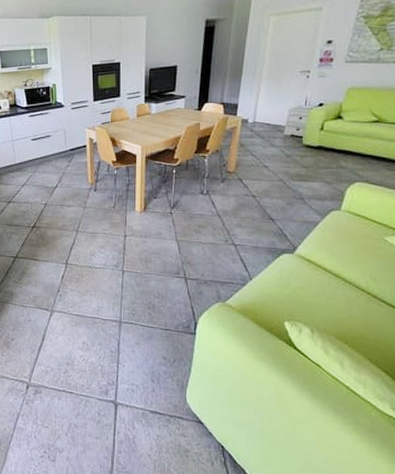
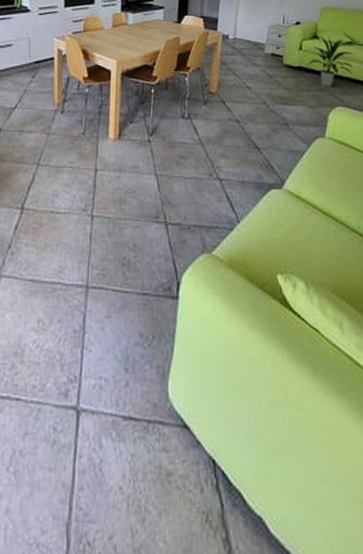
indoor plant: none [328,116,382,164] -> present [308,35,356,87]

